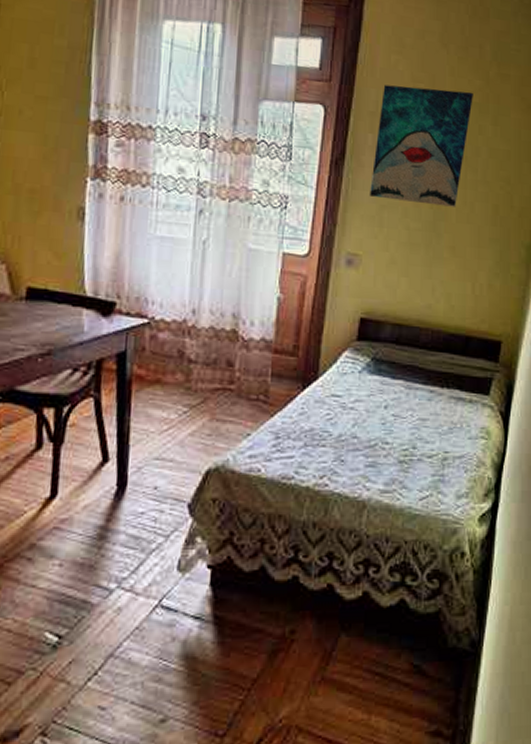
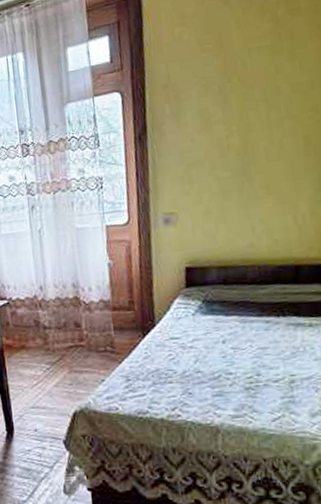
wall art: present [370,85,473,207] -> none [172,36,265,159]

